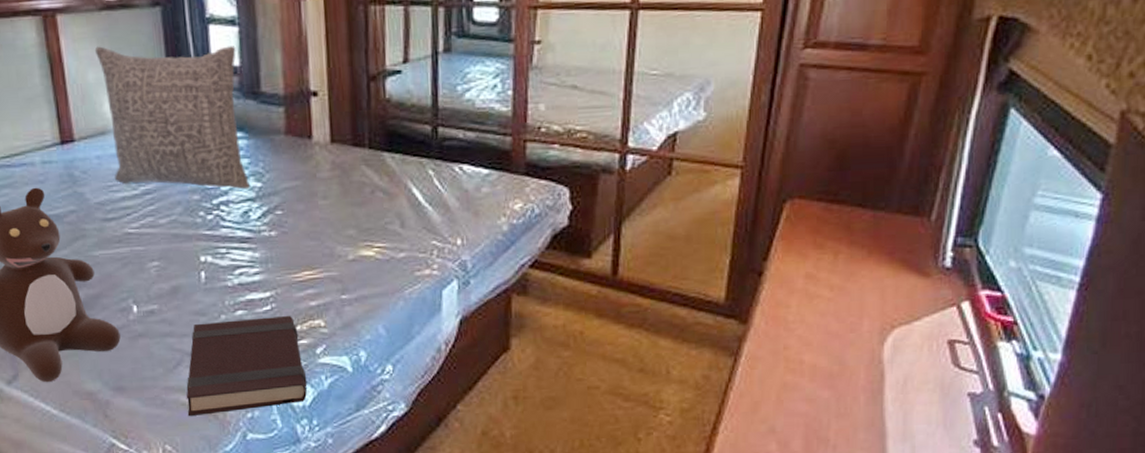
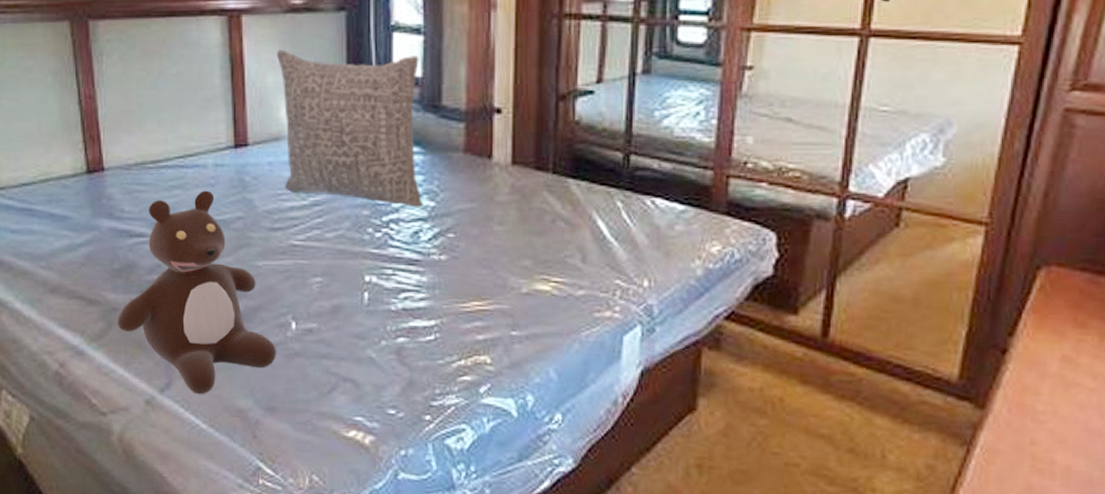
book: present [186,315,307,416] -> none [338,347,467,447]

